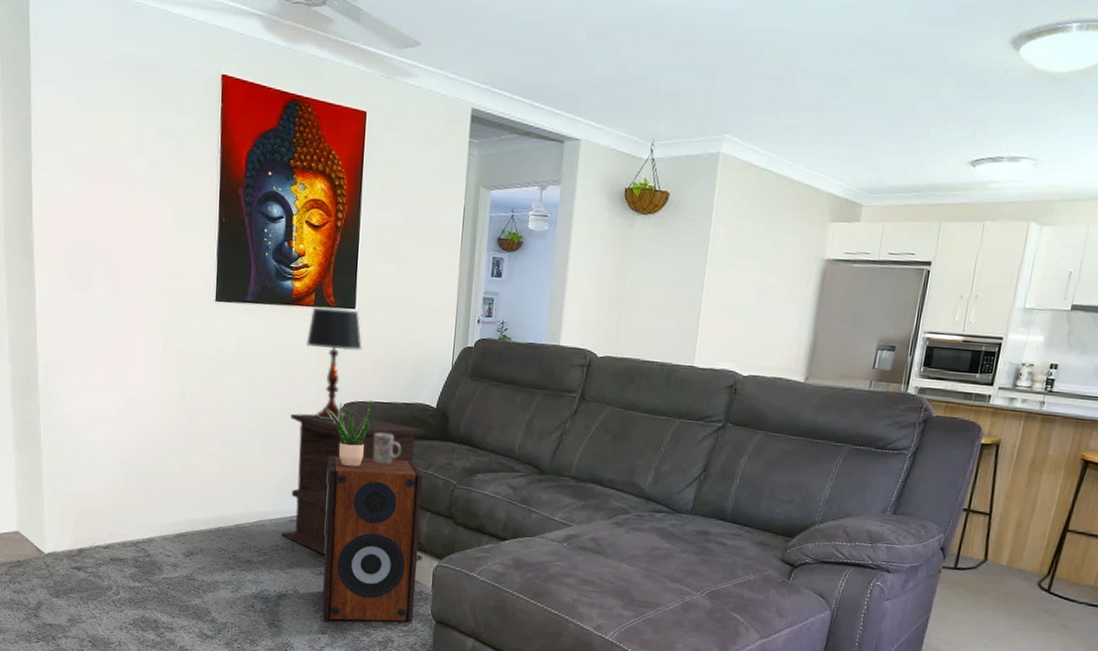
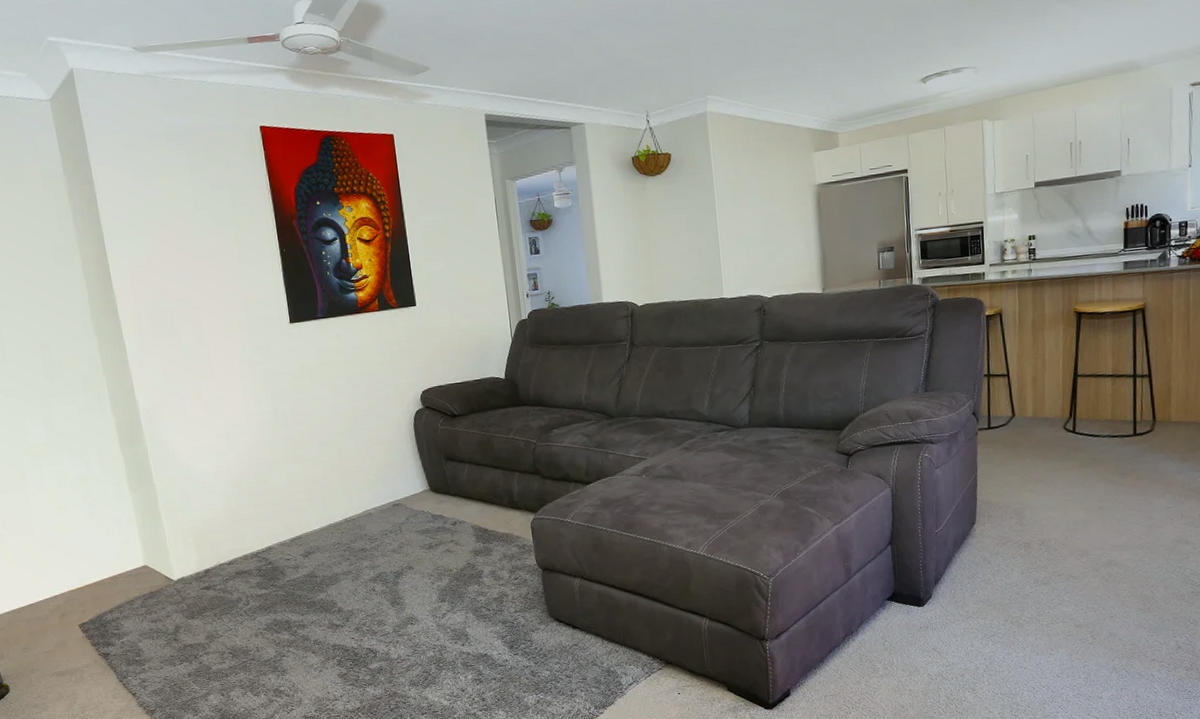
side table: present [281,413,423,560] -> none [376,399,519,530]
table lamp: present [306,307,362,420] -> none [377,307,429,409]
speaker: present [322,456,423,622] -> none [418,429,521,589]
potted plant: present [326,401,372,467] -> none [407,384,449,447]
mug: present [373,432,401,463] -> none [455,409,482,437]

